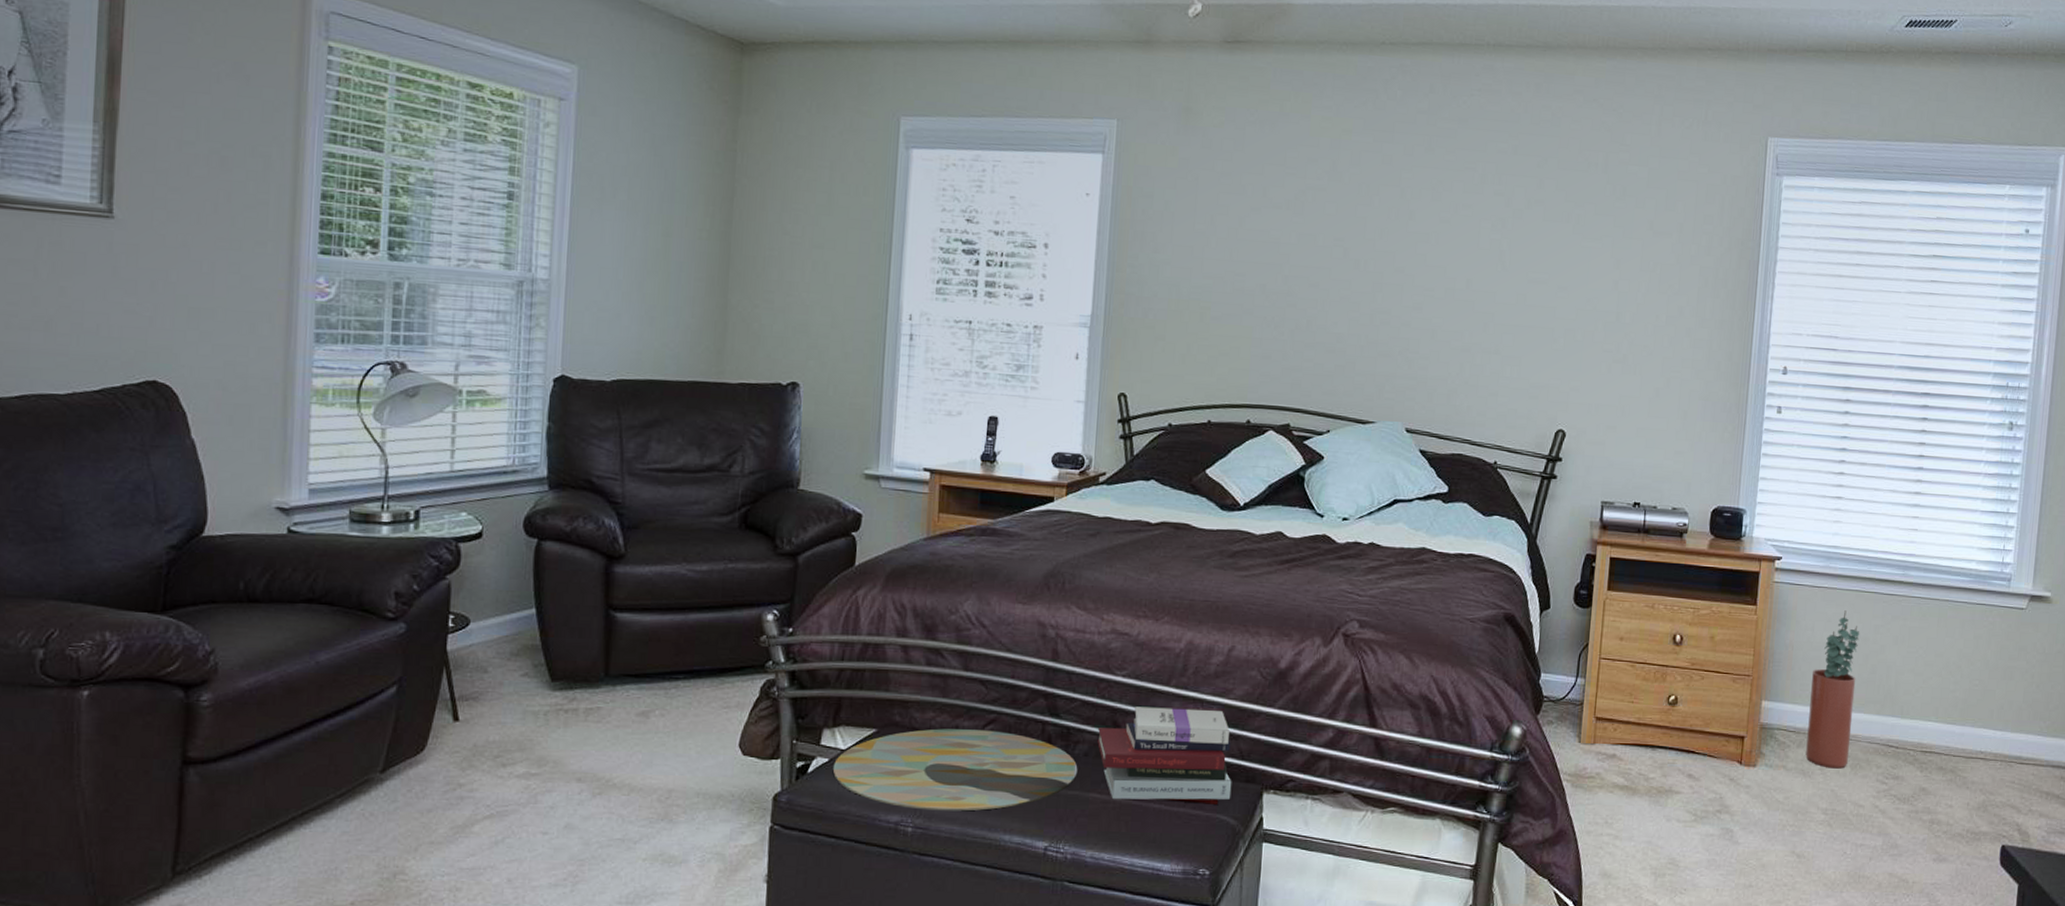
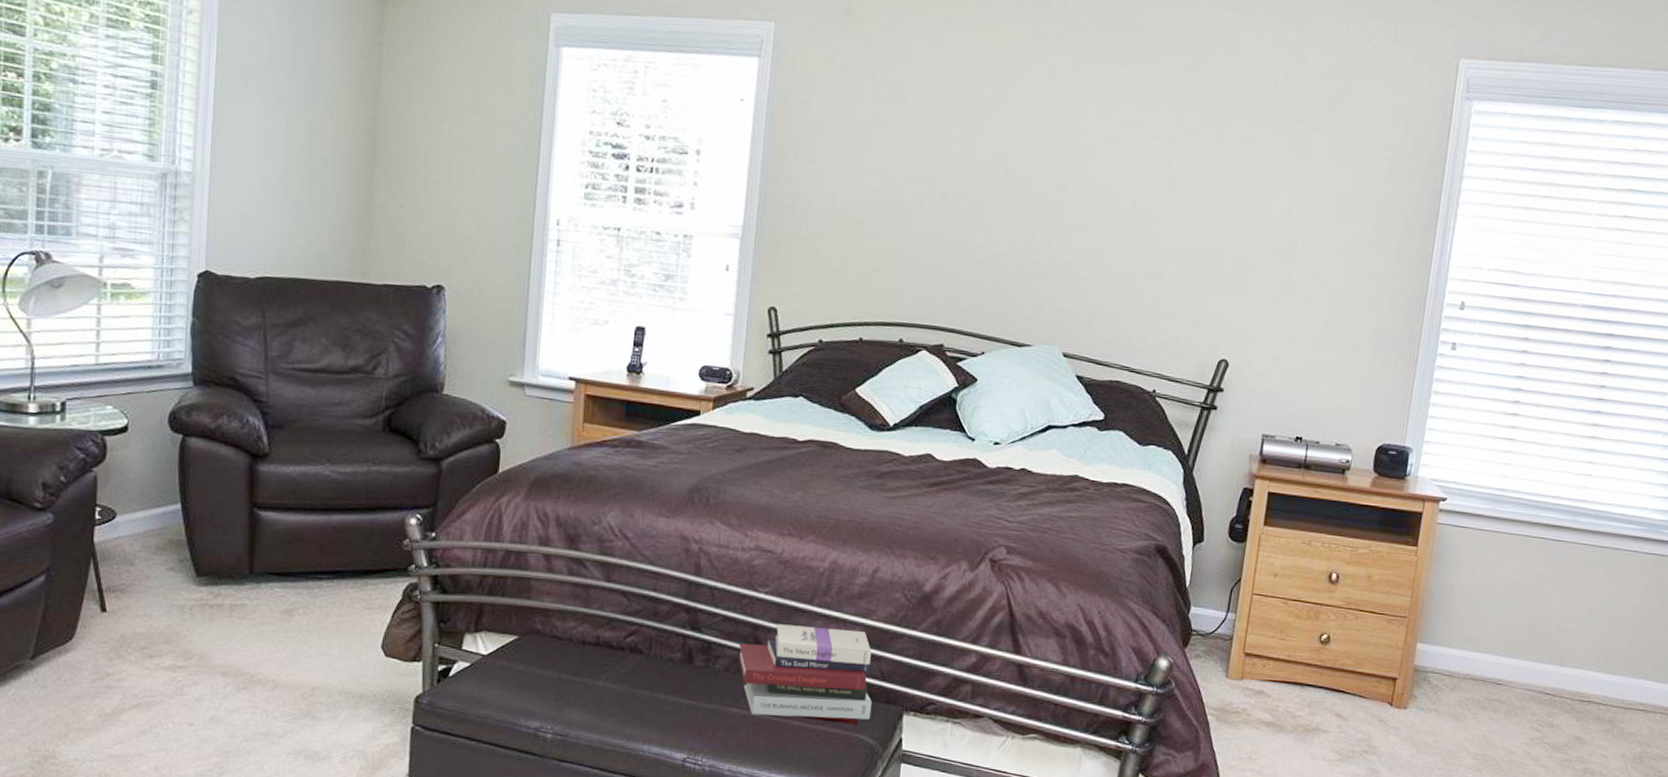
decorative tray: present [832,728,1078,812] -> none [473,638,718,721]
vase: present [1805,610,1860,769] -> none [1459,555,1524,715]

